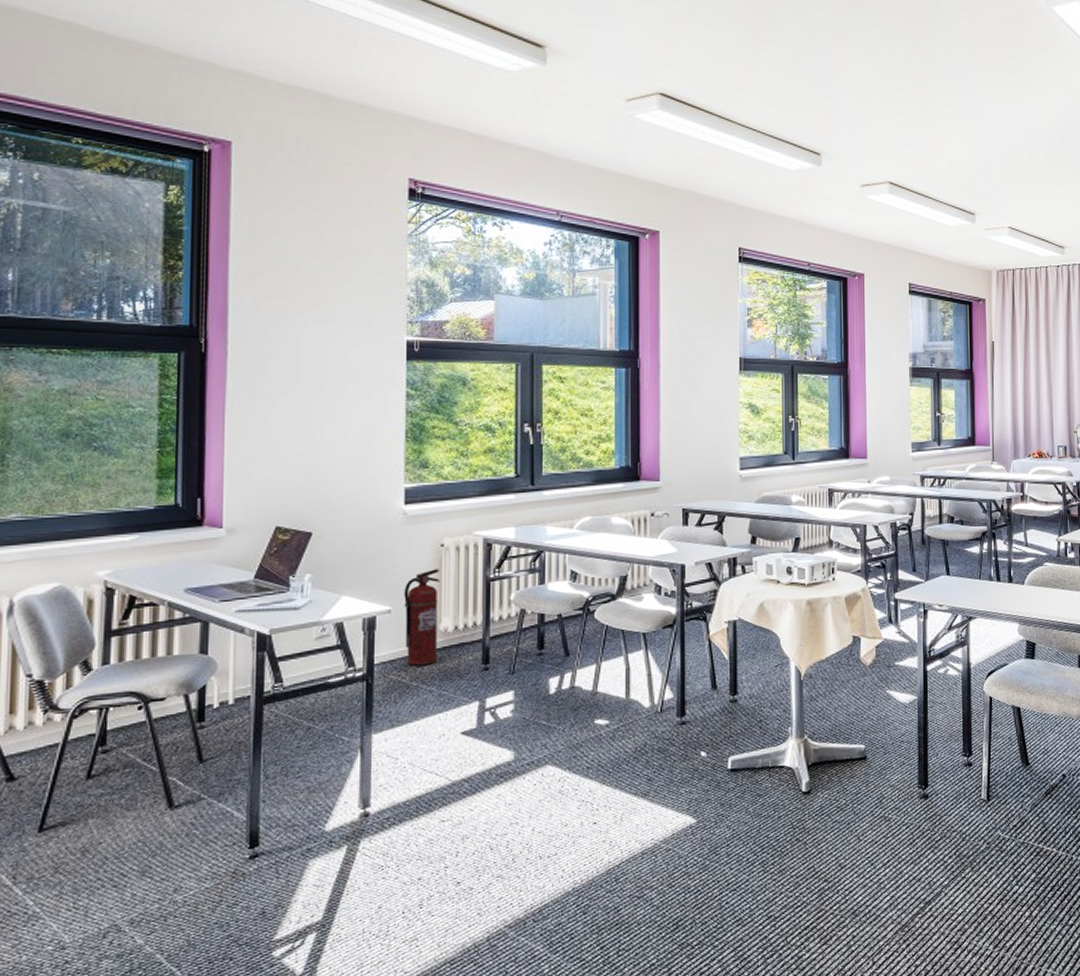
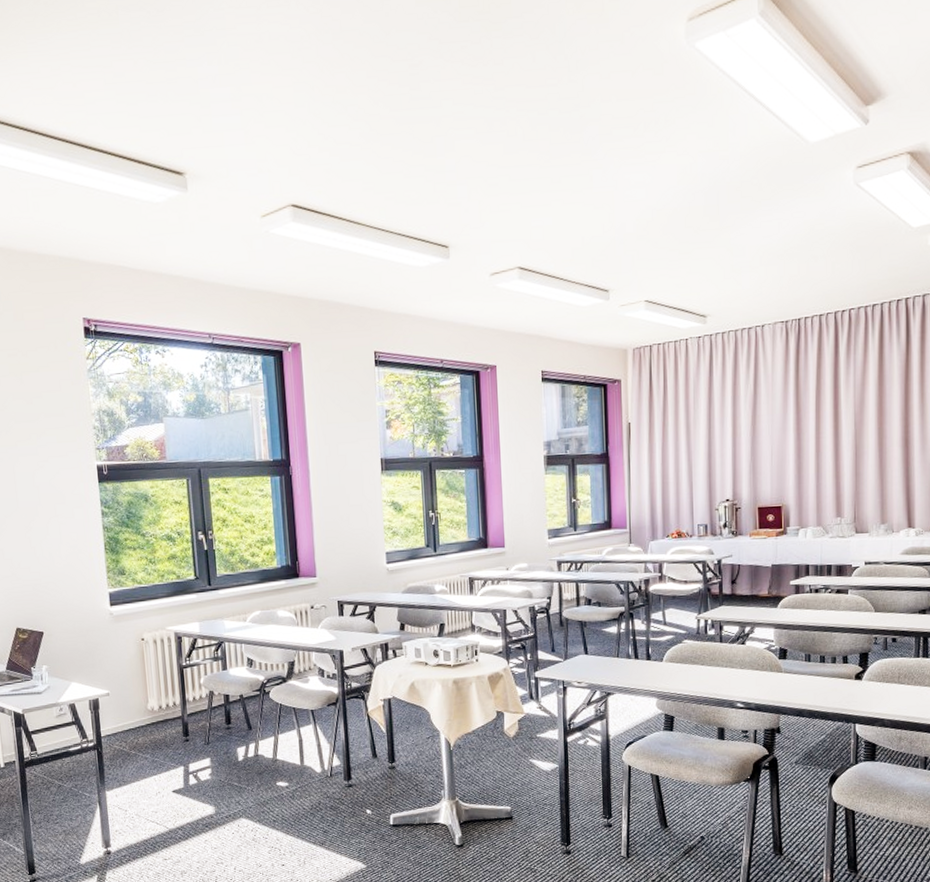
fire extinguisher: present [404,569,441,666] -> none [117,659,148,738]

